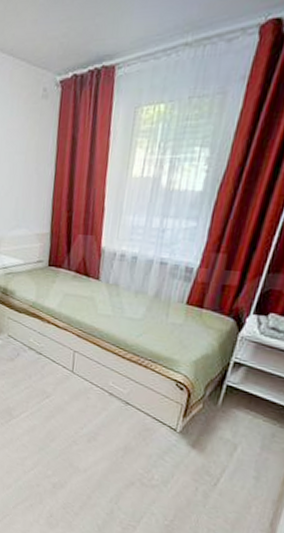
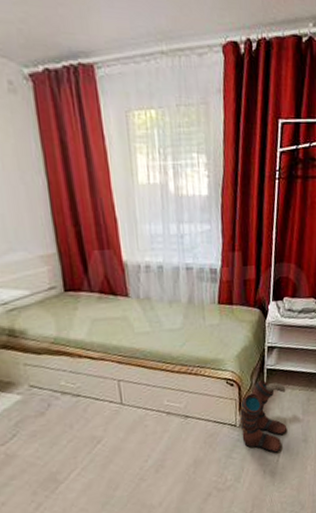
boots: none [179,393,246,476] -> present [240,379,288,453]

